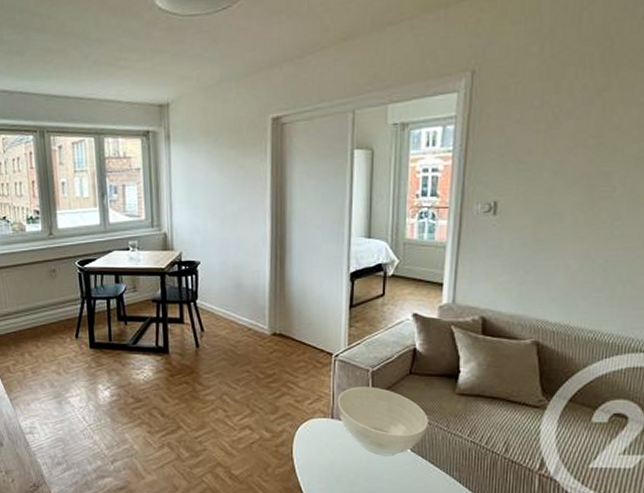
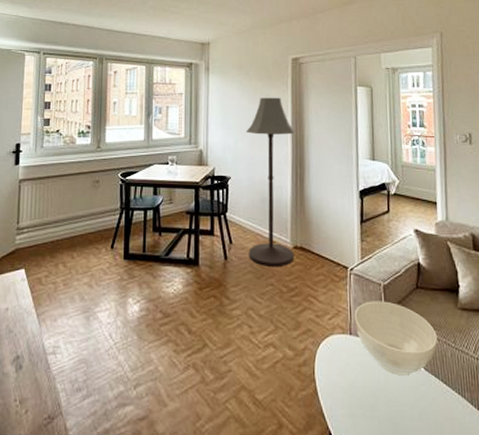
floor lamp: none [216,167,276,353] -> present [246,97,295,266]

